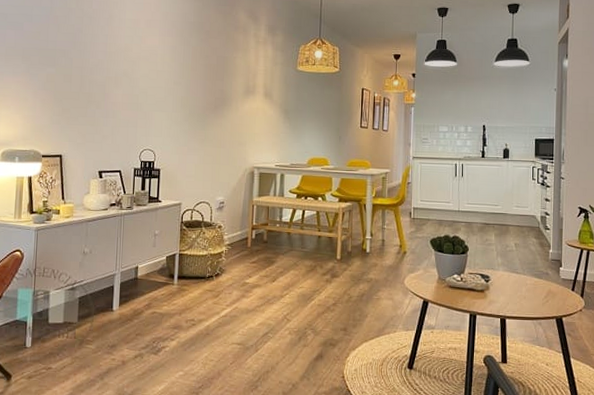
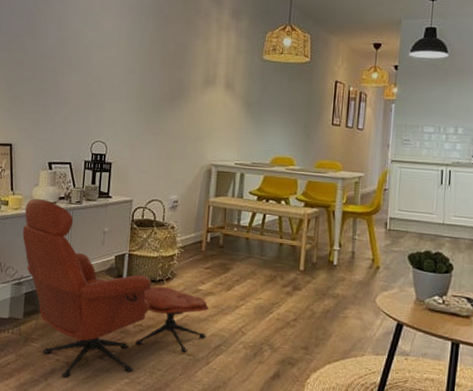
armchair: none [75,206,256,376] -> present [22,198,209,378]

